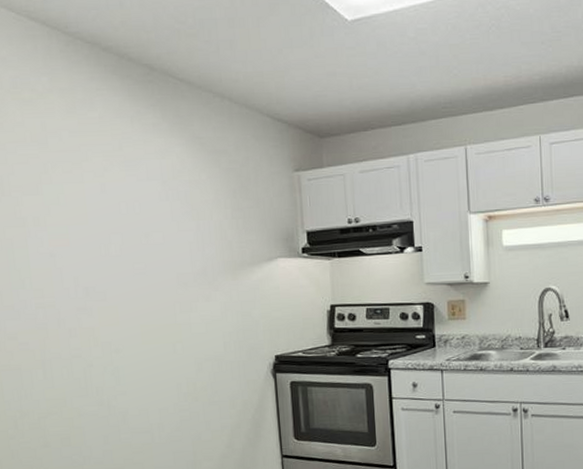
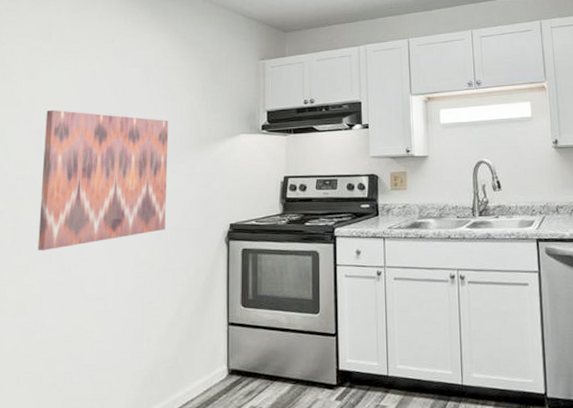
wall art: none [56,230,206,384] -> present [37,109,169,251]

